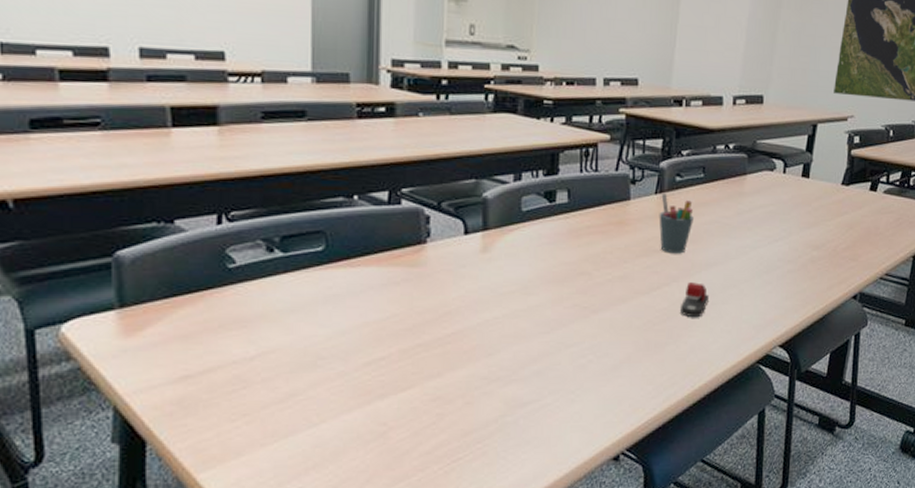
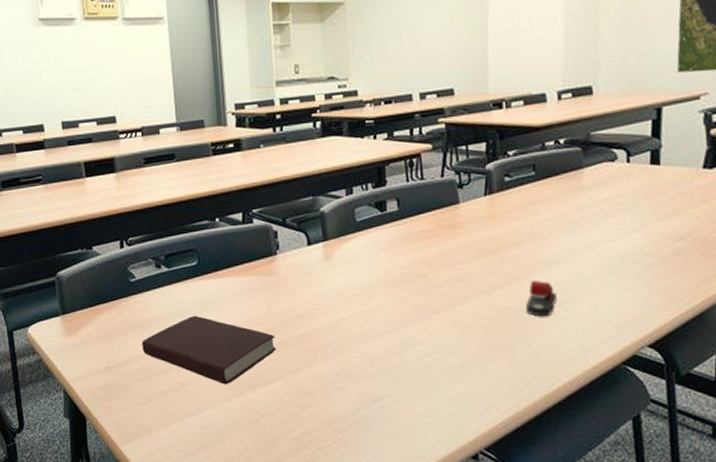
book: none [238,311,415,394] -> present [141,315,276,385]
pen holder: present [659,192,694,254] -> none [491,193,529,253]

